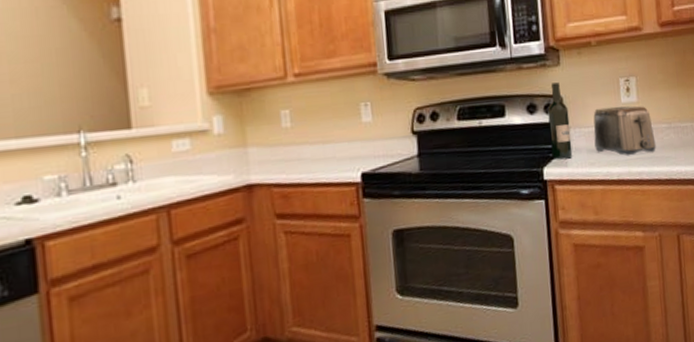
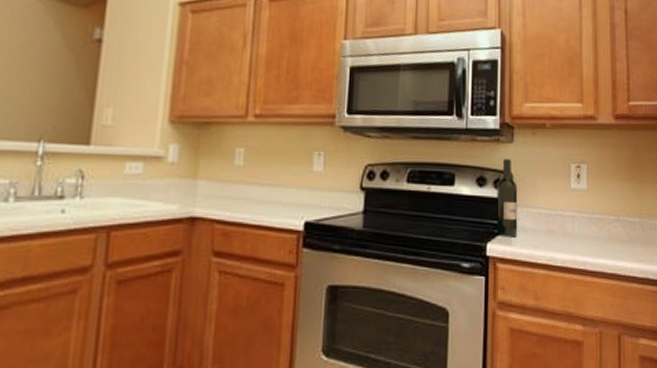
toaster: present [593,105,656,156] -> none [541,190,603,244]

